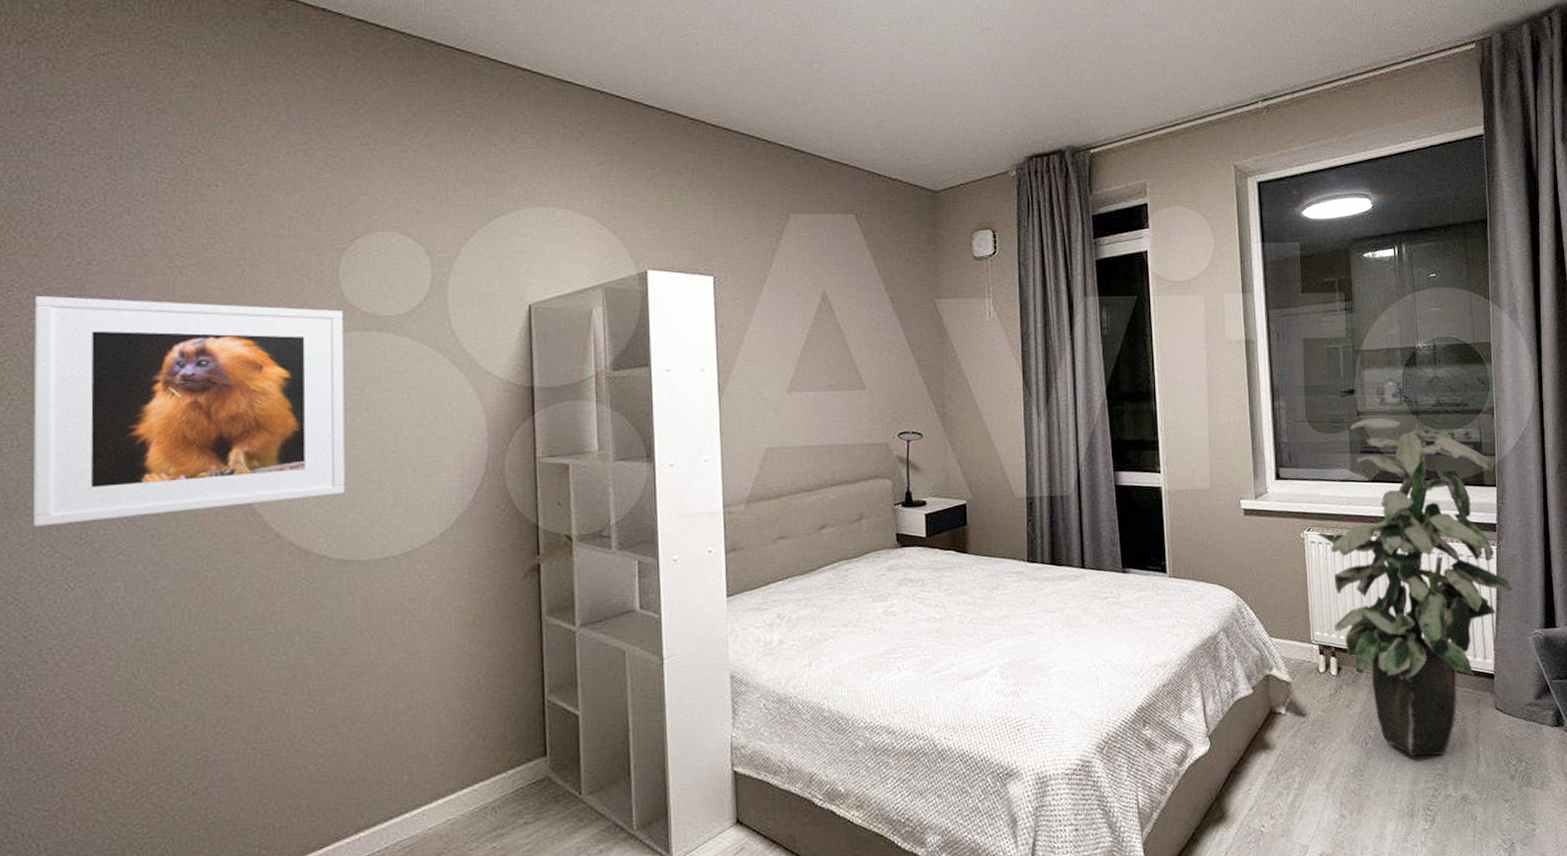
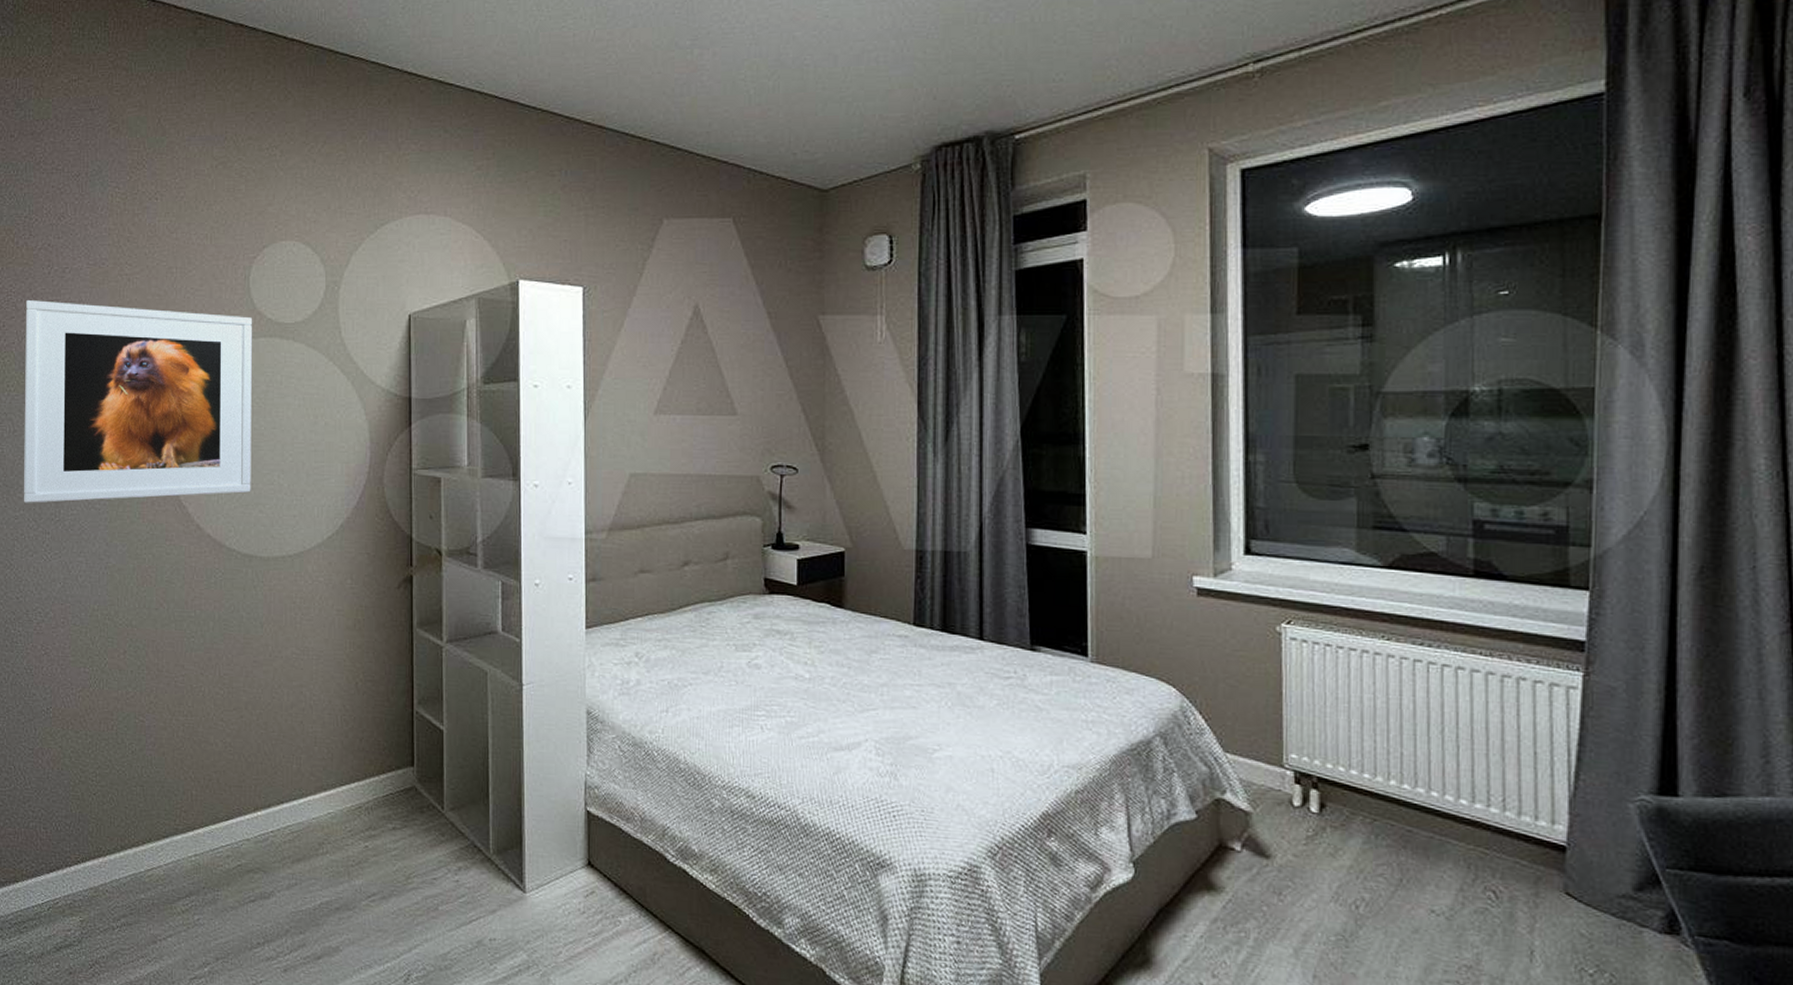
indoor plant: present [1317,418,1513,757] -> none [1300,484,1607,941]

